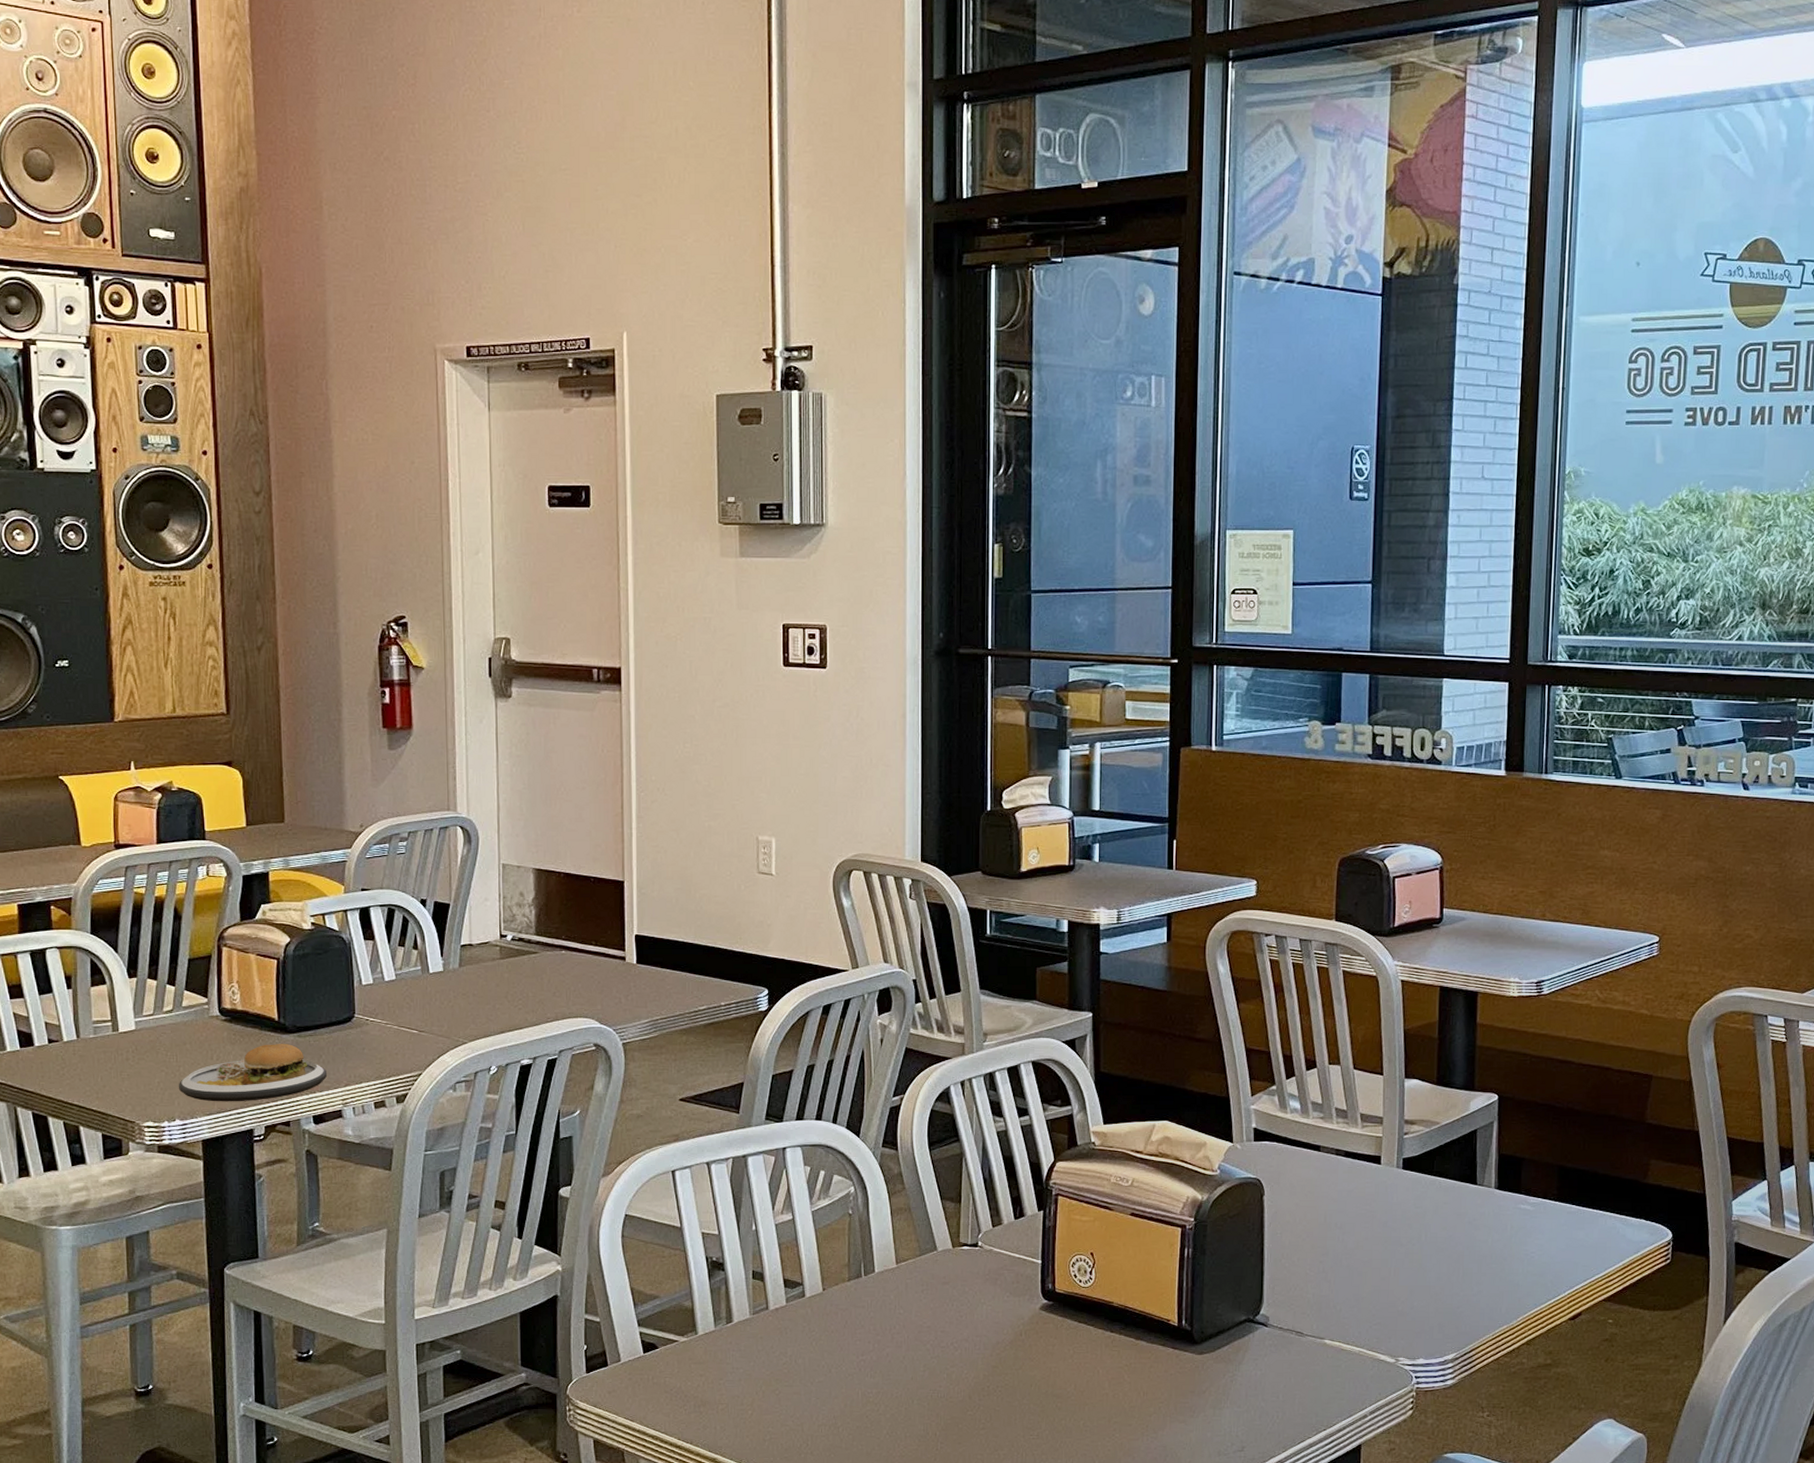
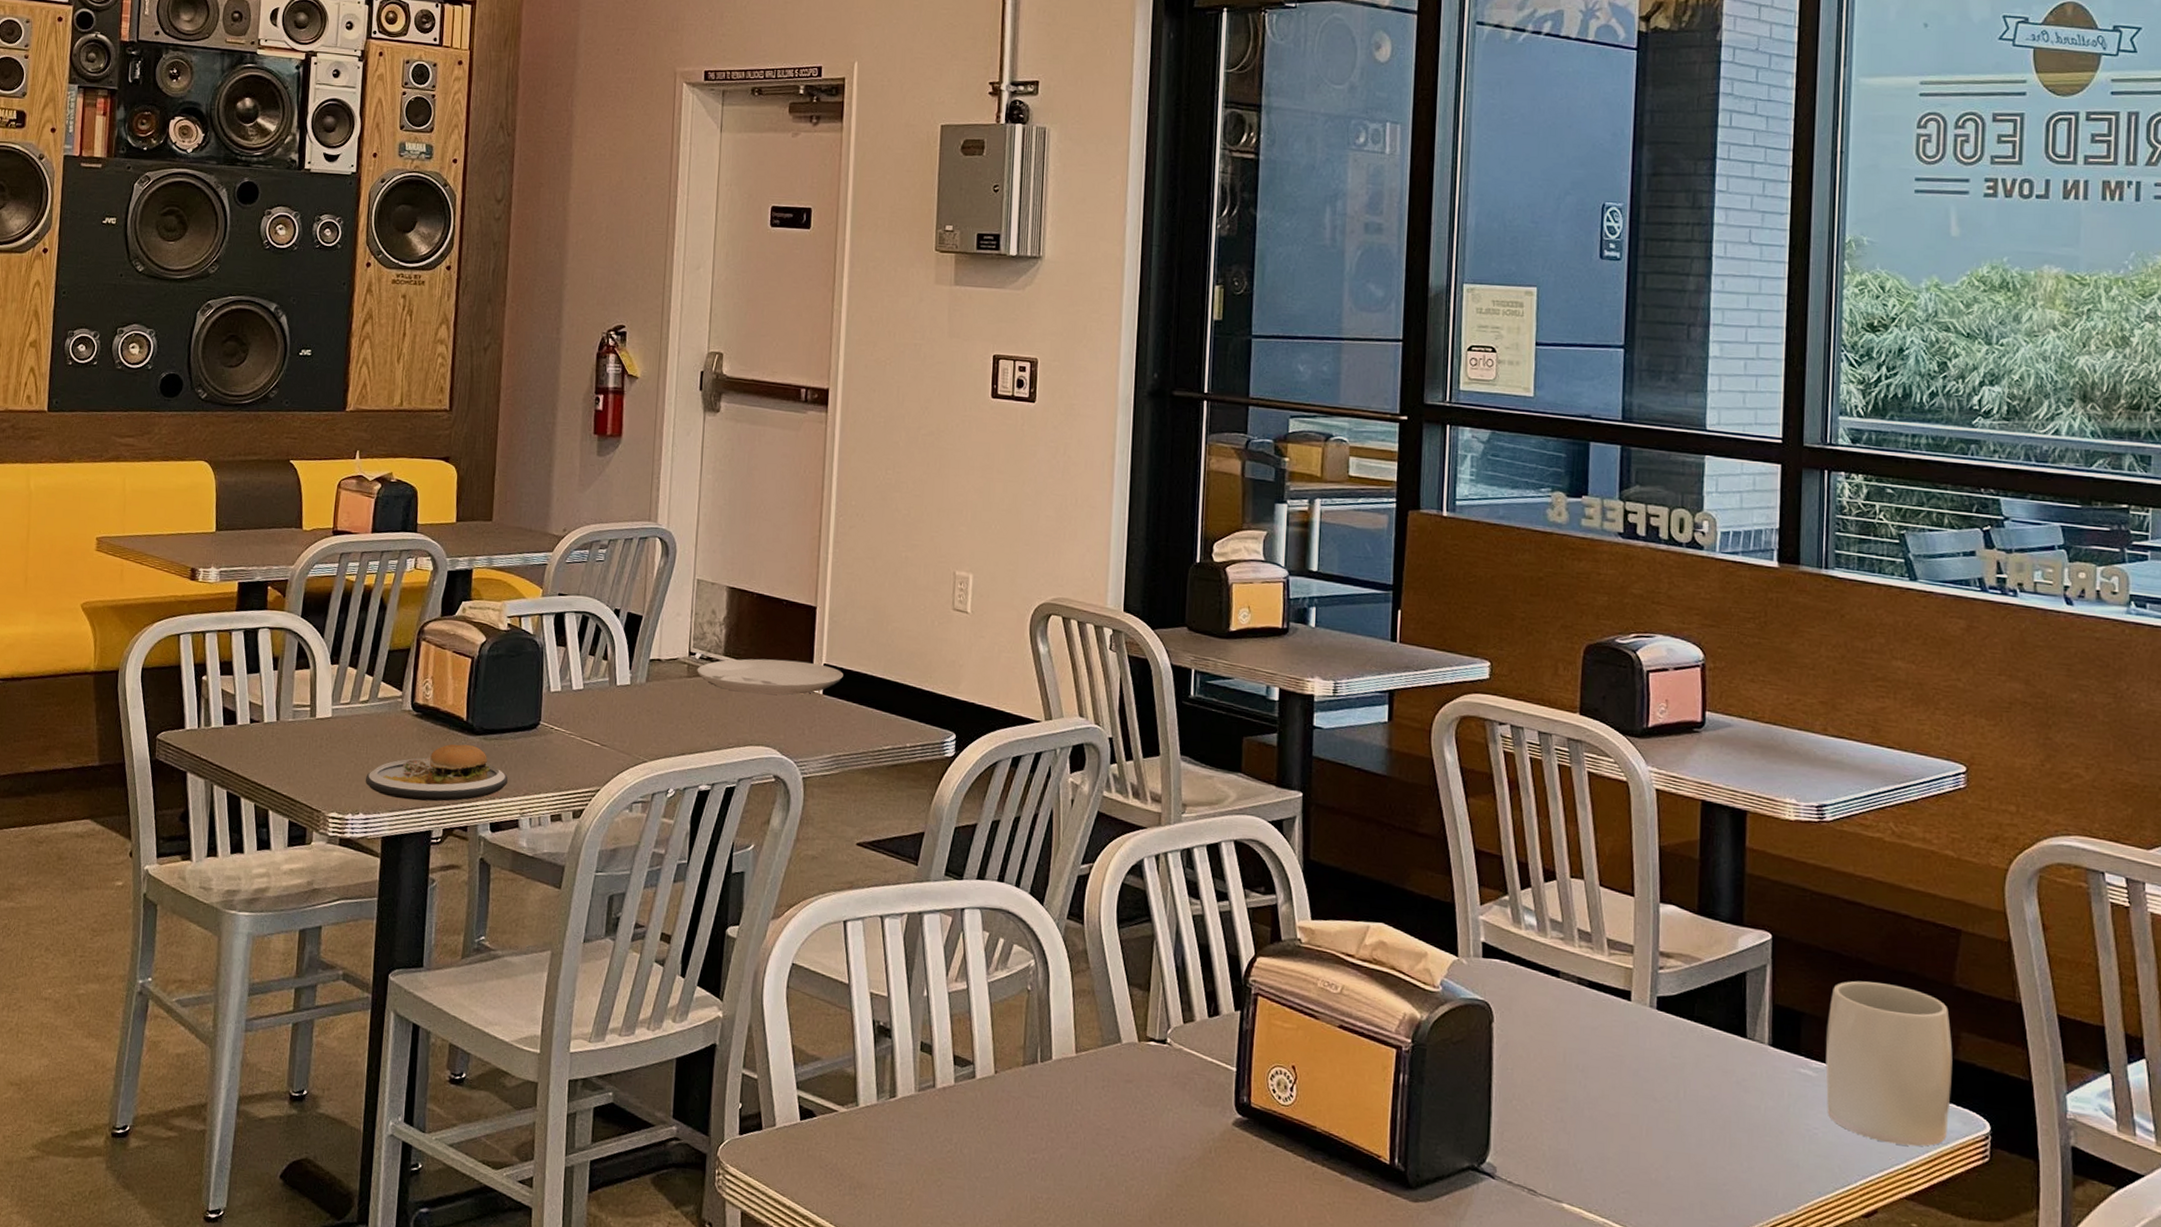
plate: none [509,934,655,969] -> present [697,658,843,695]
mug: none [1541,1127,1644,1258] -> present [1825,980,1953,1147]

